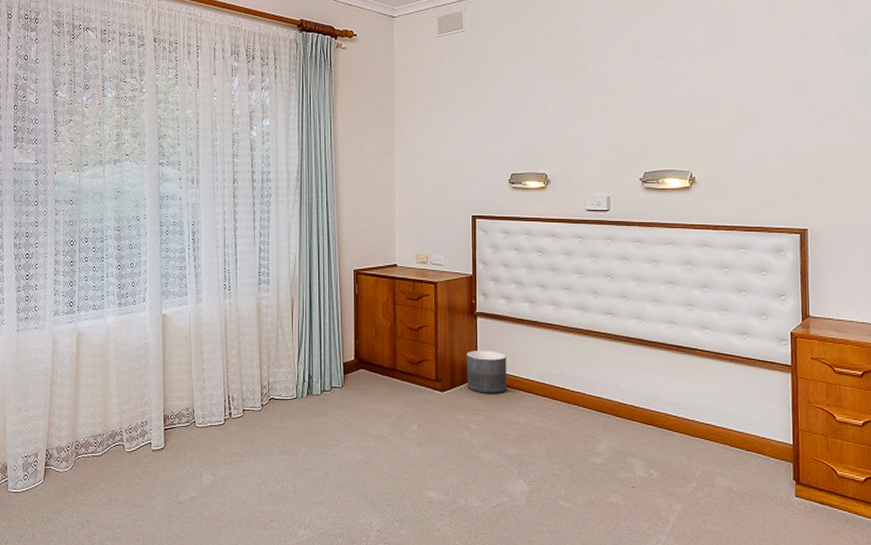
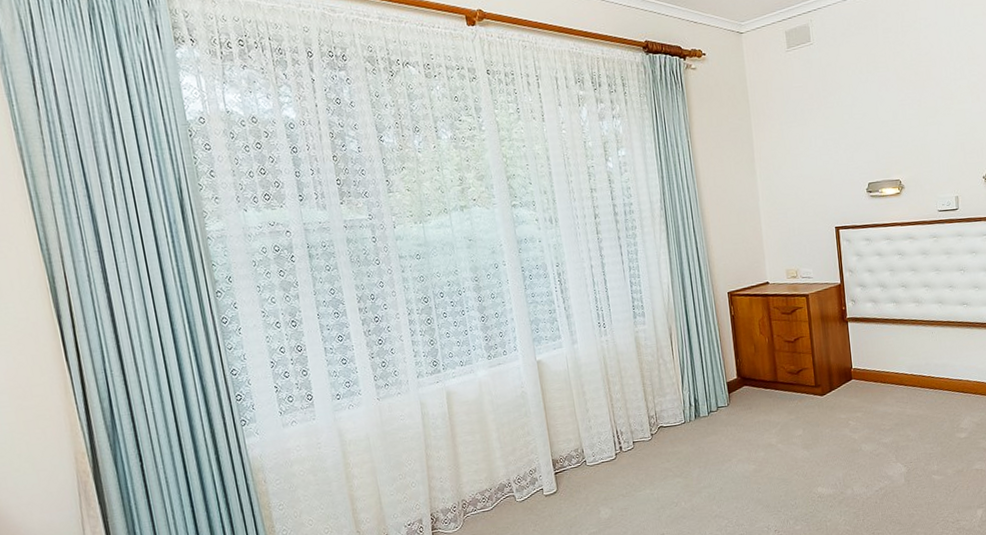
planter: present [466,351,507,393] -> none [841,351,880,392]

